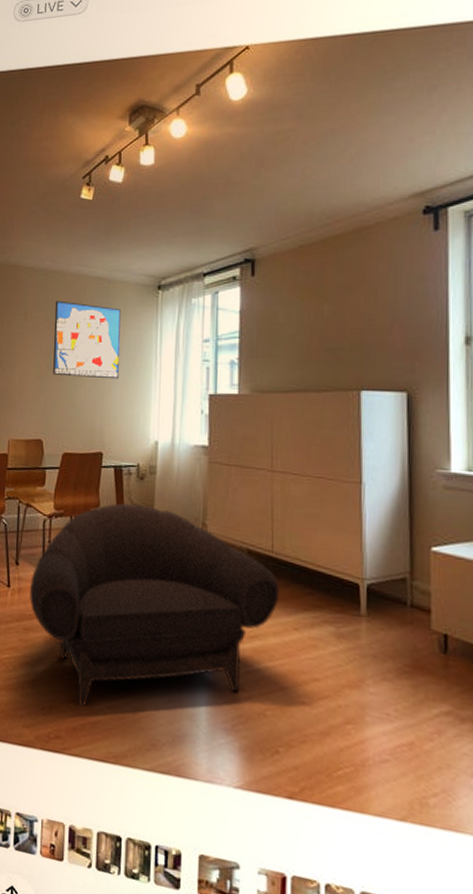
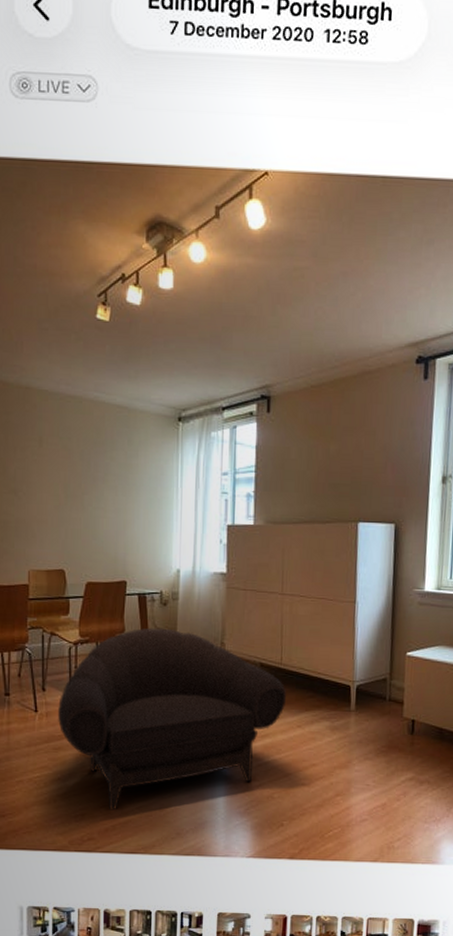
wall art: present [53,300,121,380] -> none [72,427,142,510]

